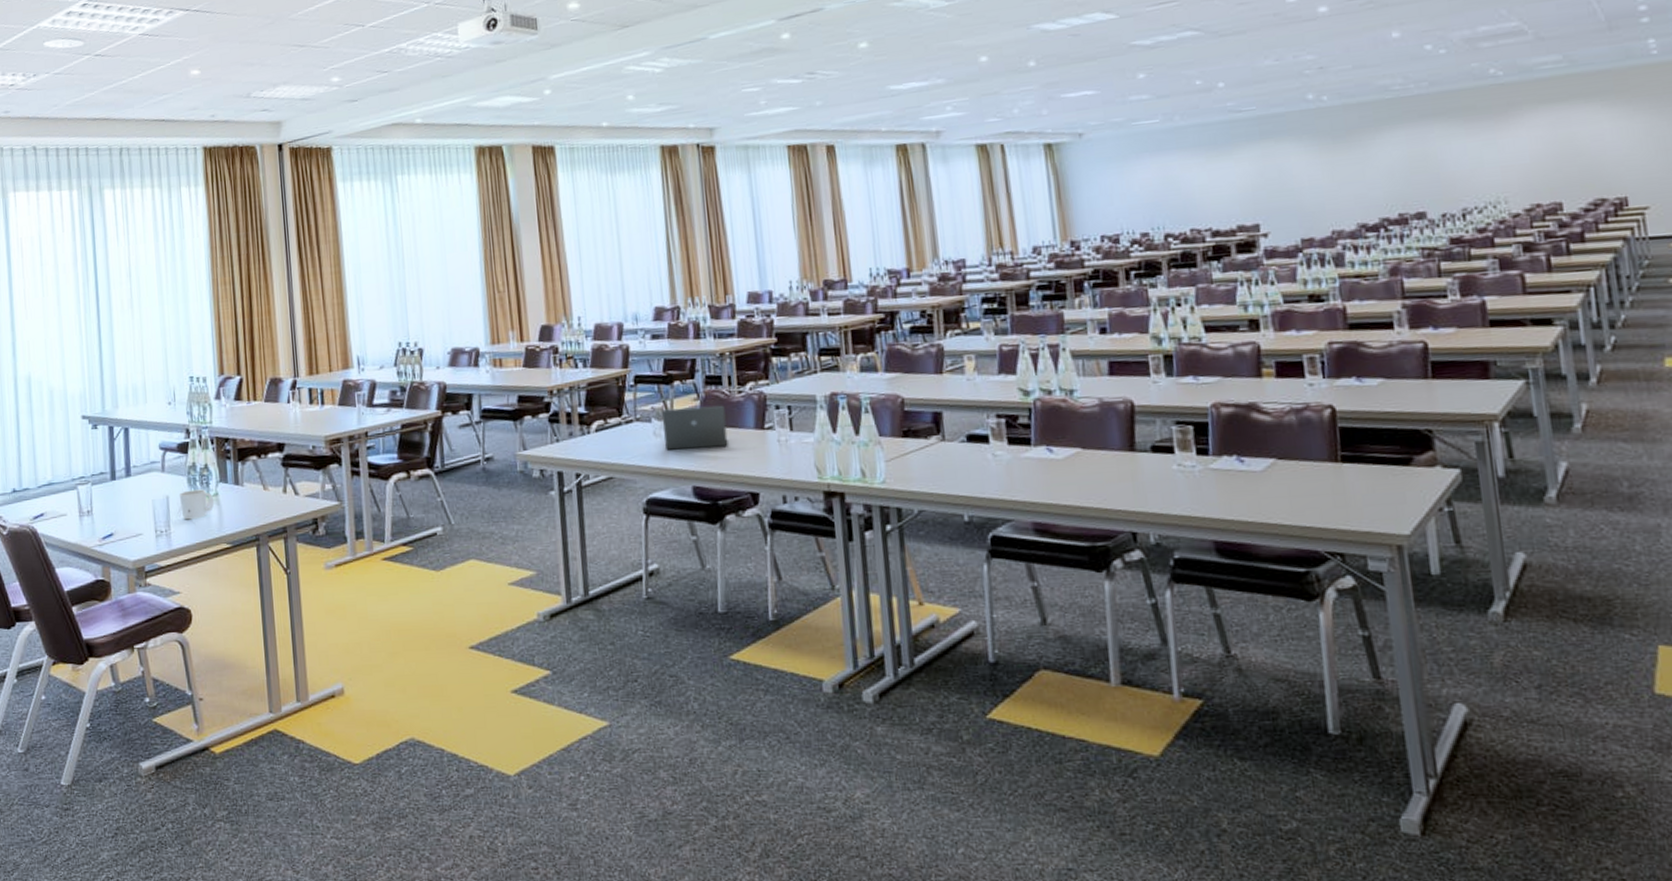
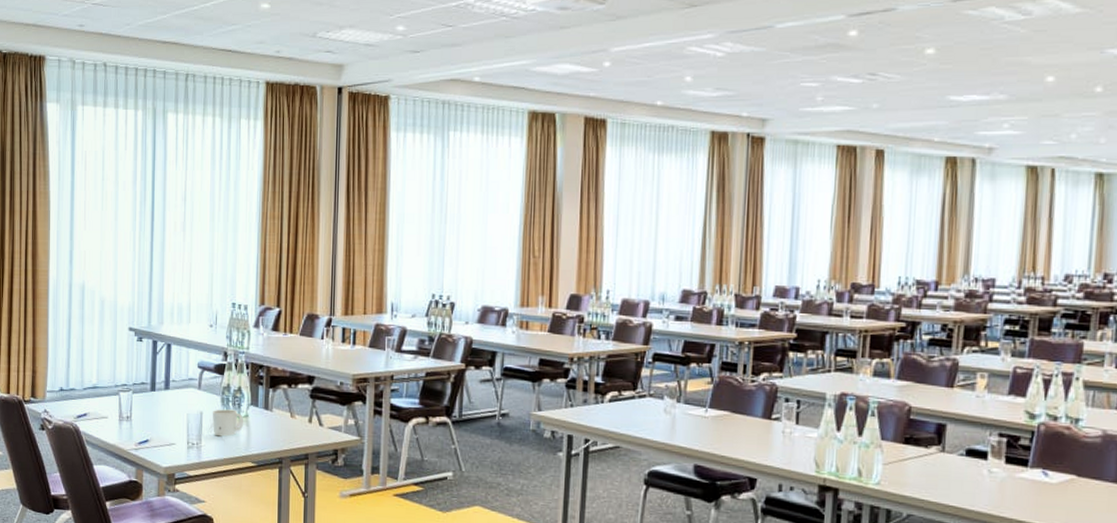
laptop: present [661,405,728,450] -> none [674,389,736,431]

